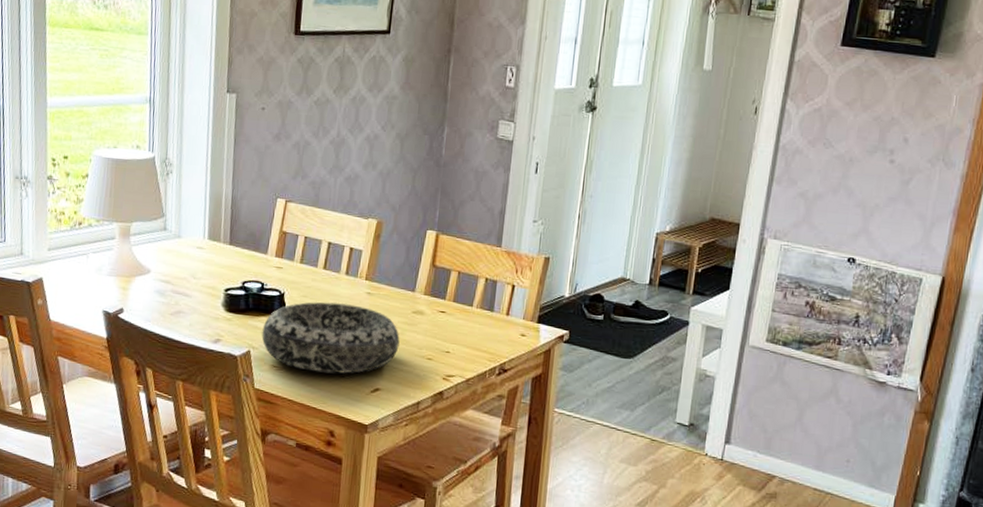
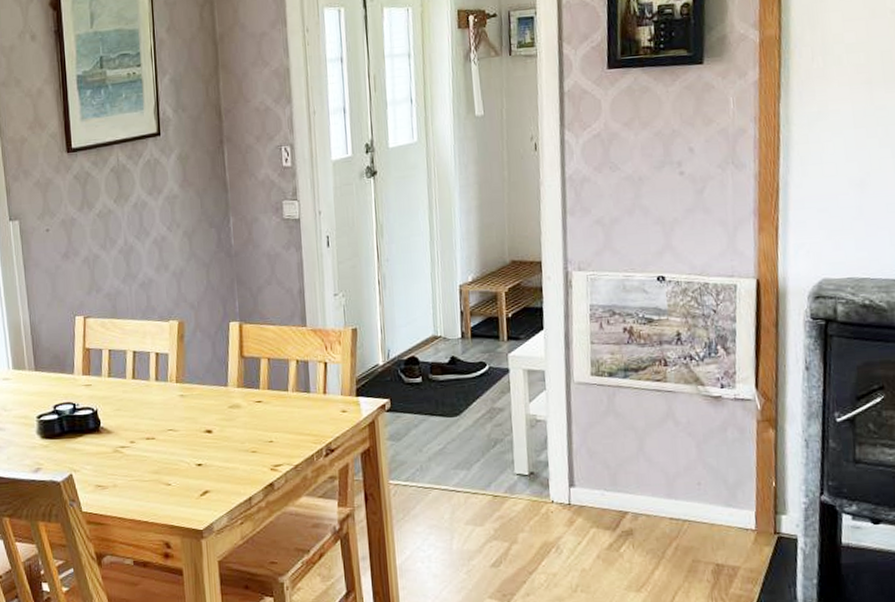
decorative bowl: present [261,302,400,374] -> none [81,410,221,485]

